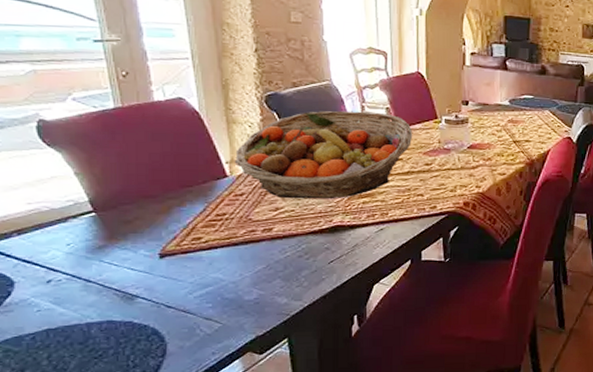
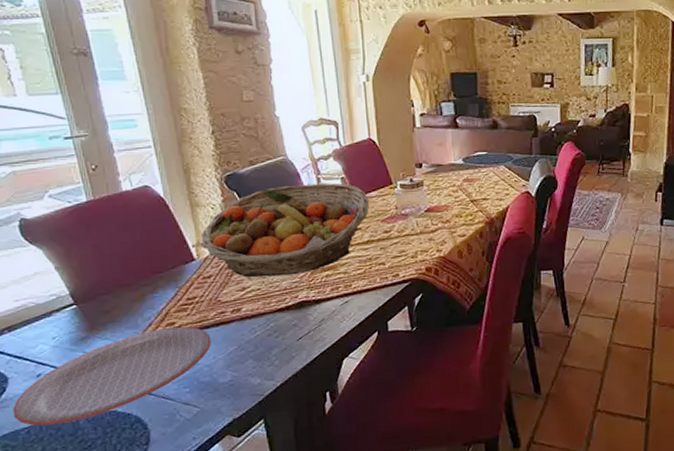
plate: none [17,241,239,333] -> present [13,326,211,426]

